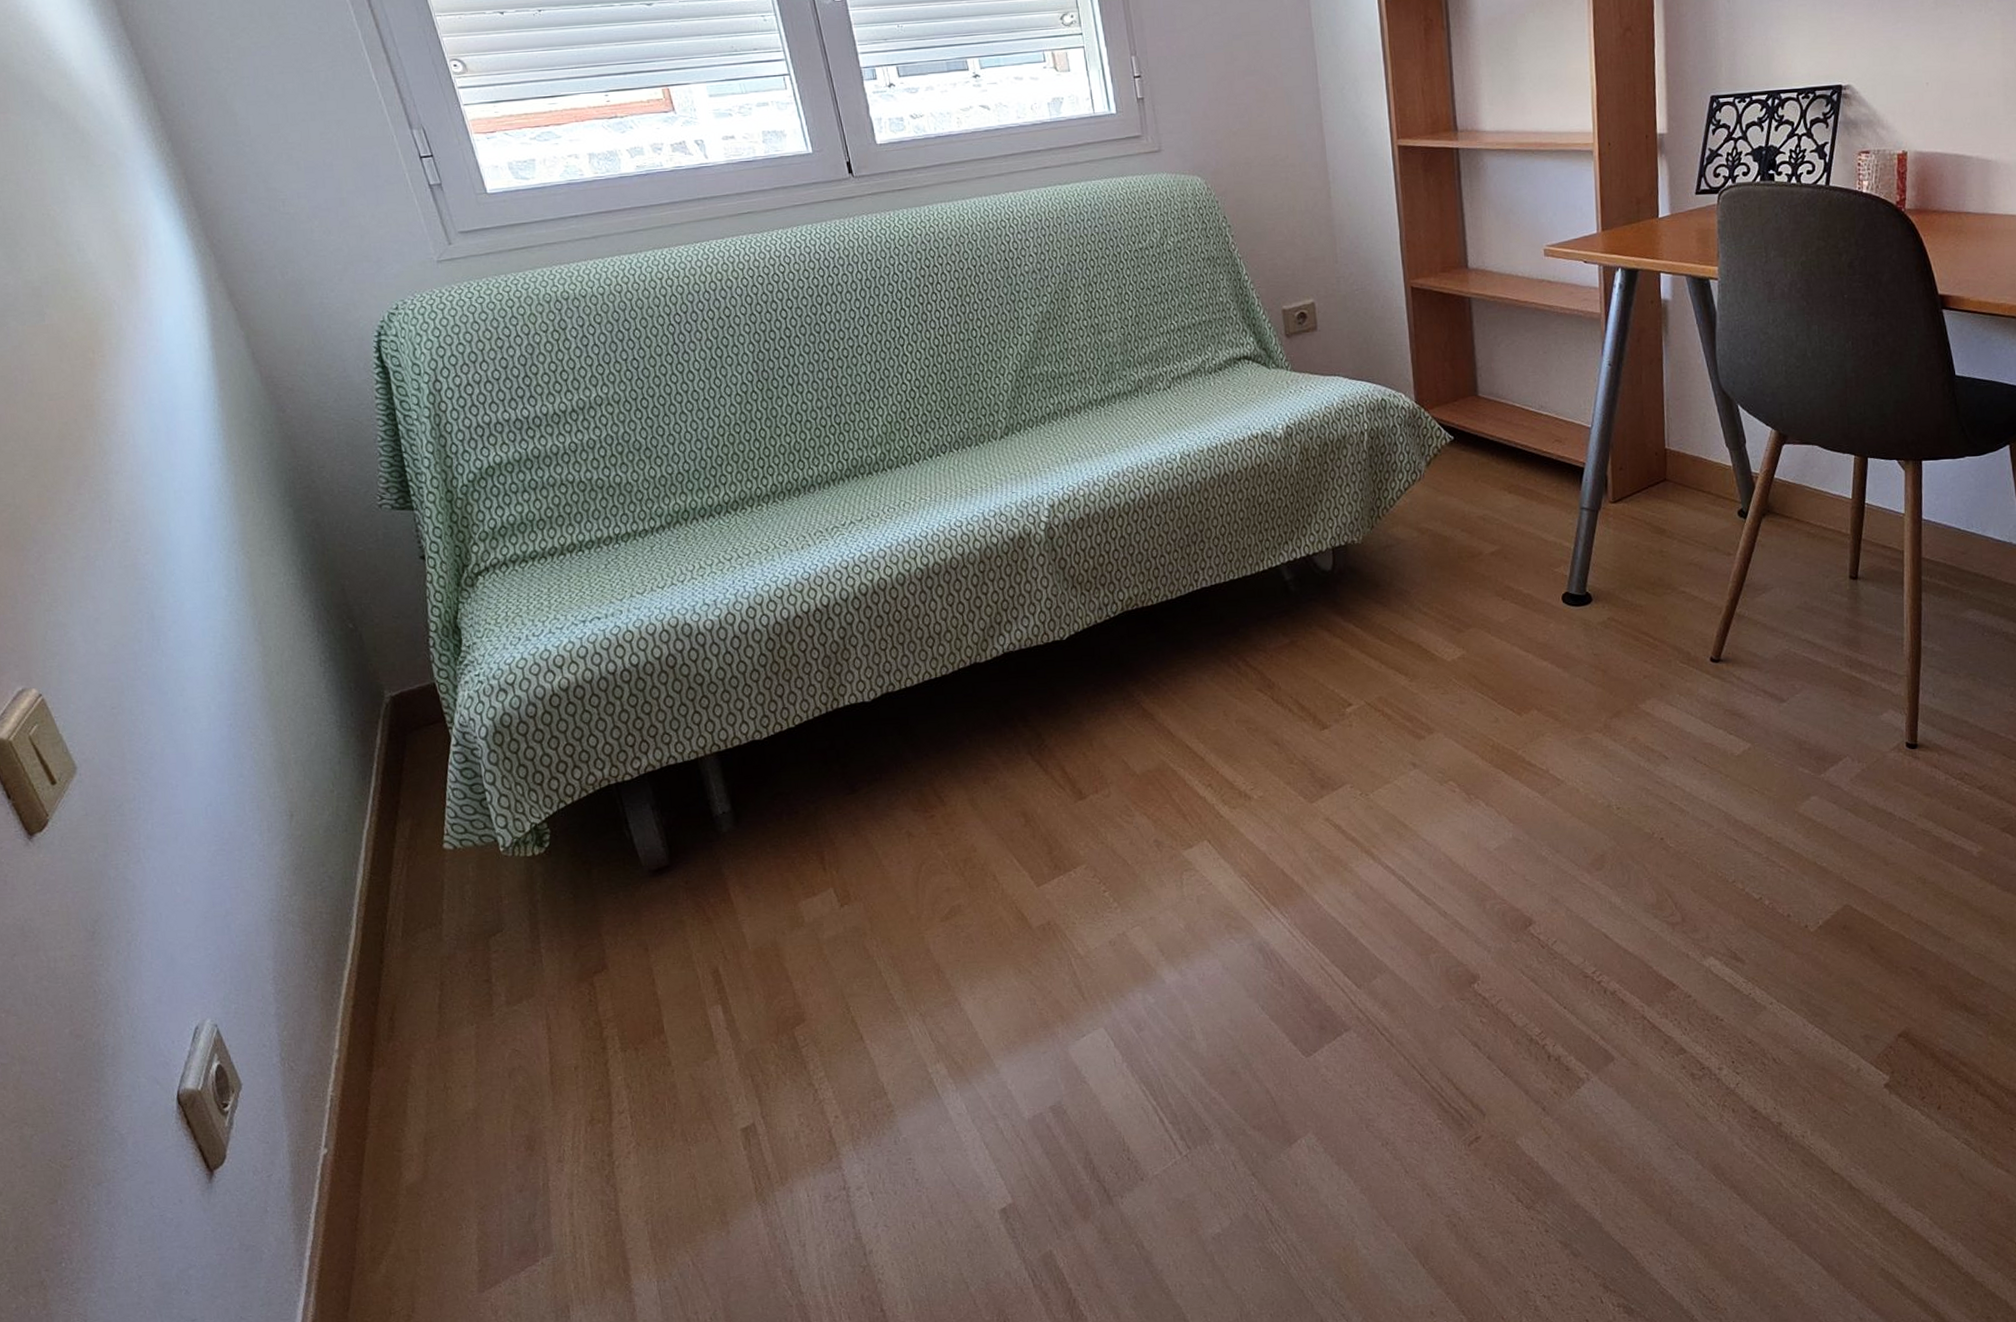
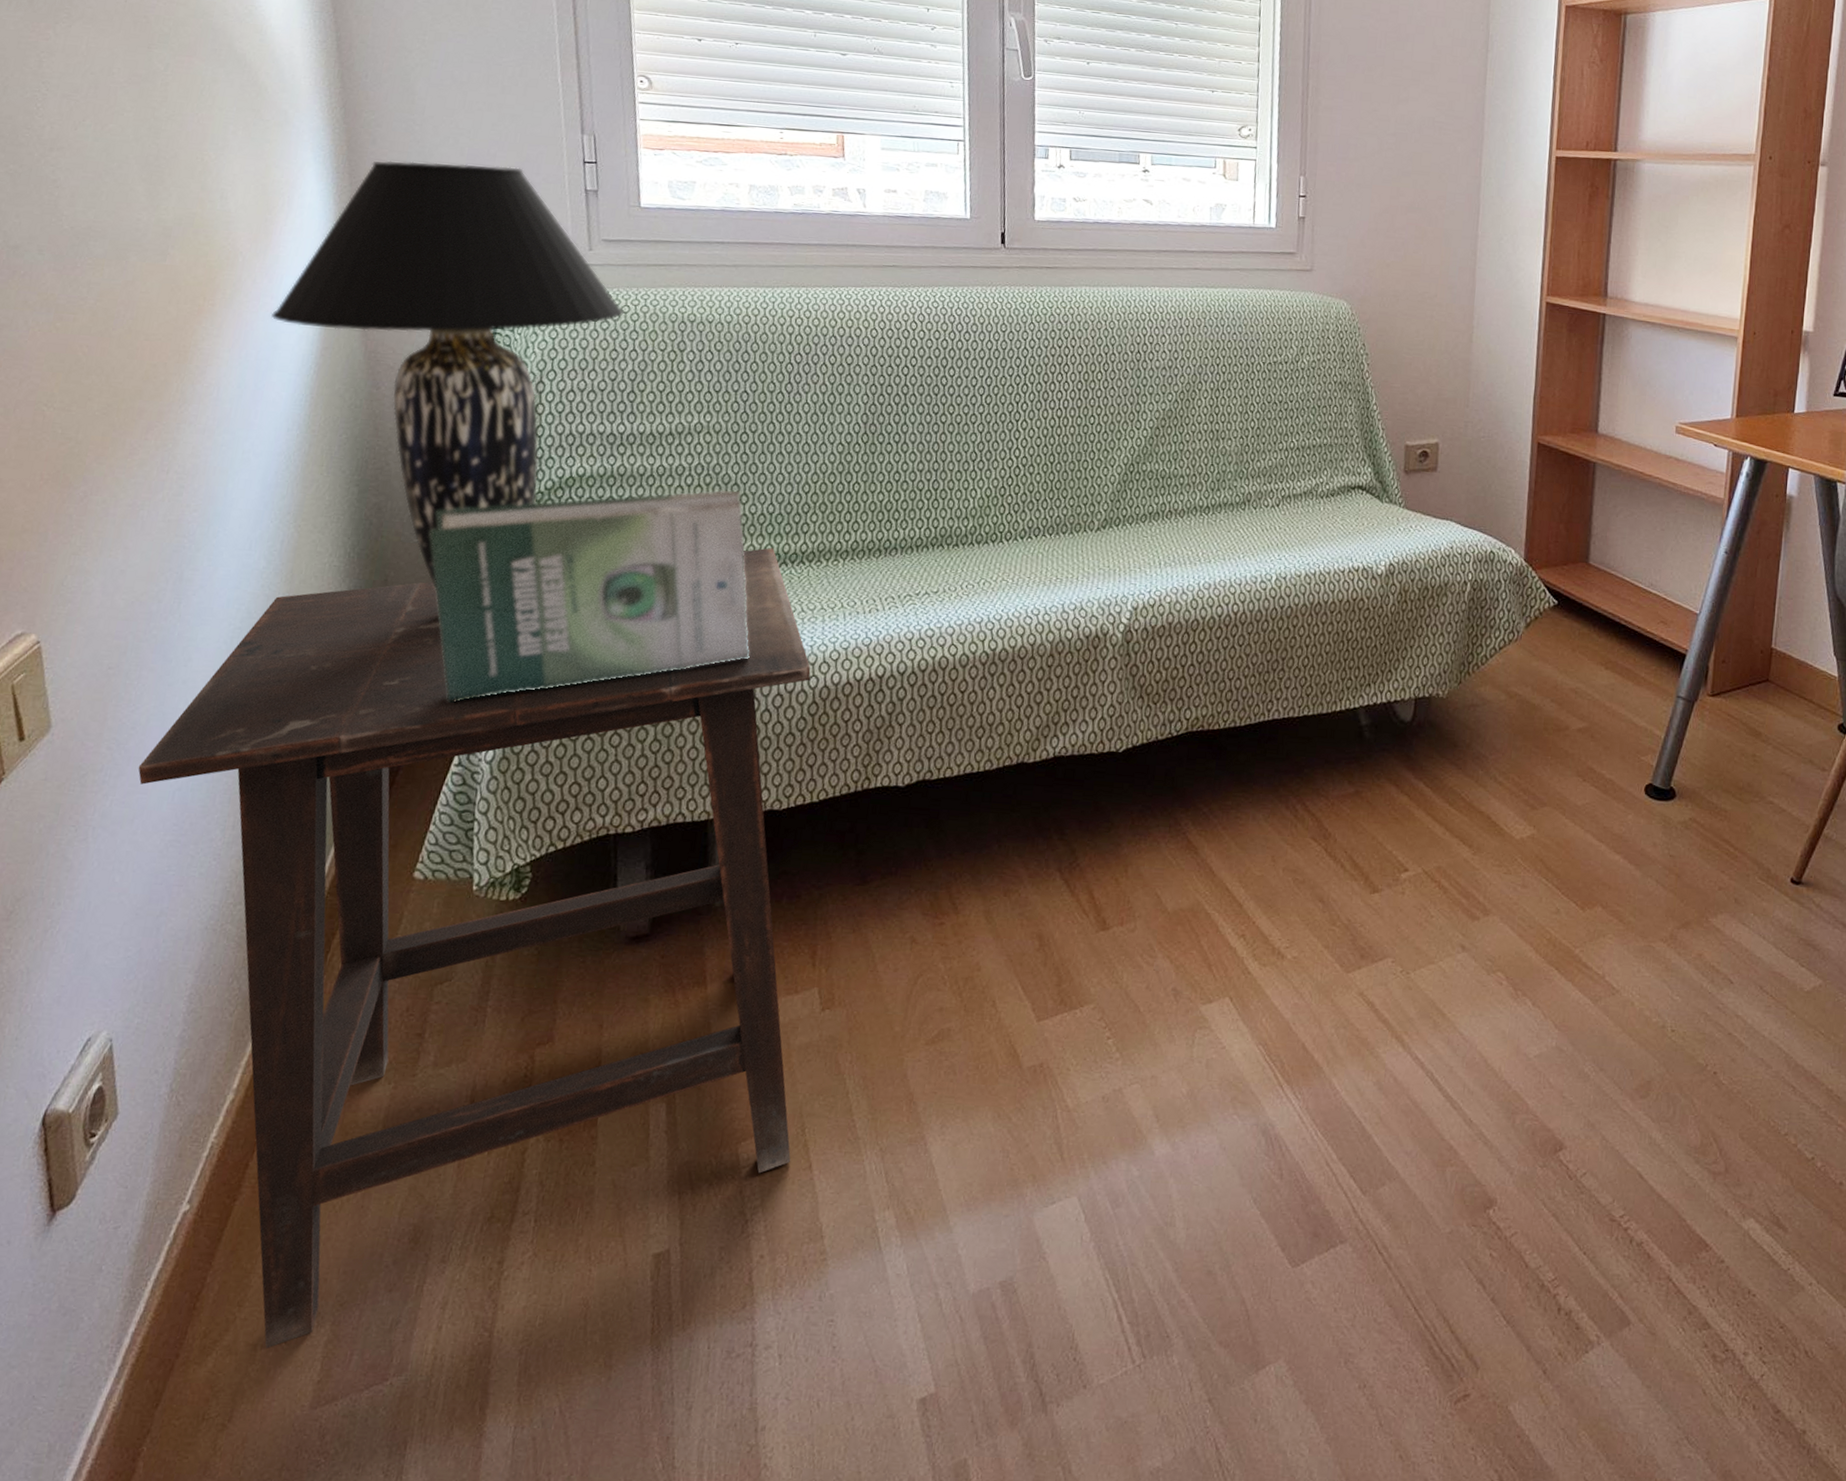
table lamp: none [162,173,499,590] -> present [271,161,625,589]
side table: none [166,503,844,1251] -> present [138,548,811,1348]
book: none [370,454,700,690] -> present [429,489,750,703]

